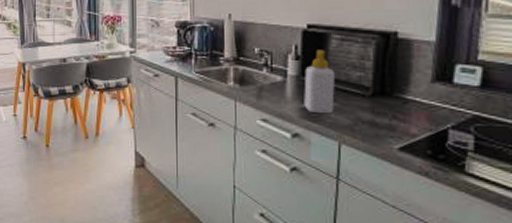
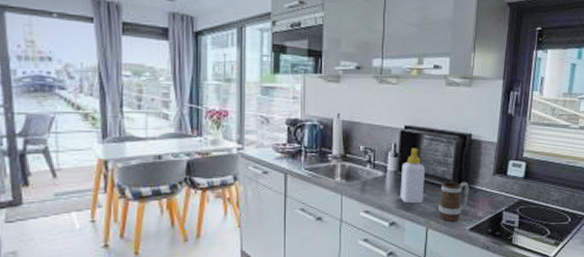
mug: none [354,90,397,138] -> present [439,182,470,222]

